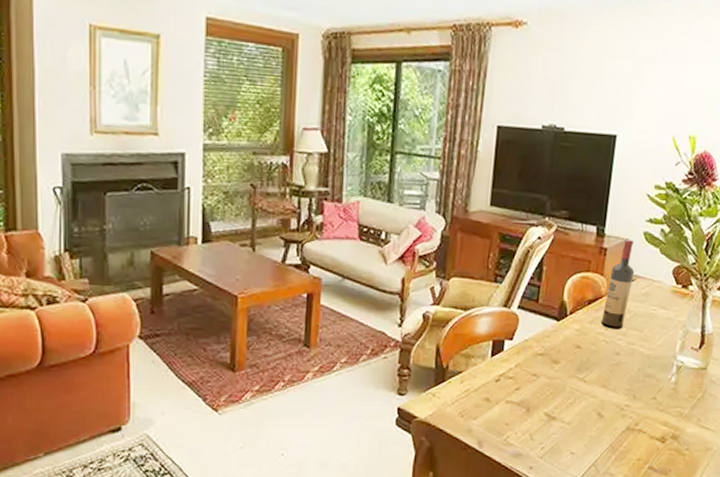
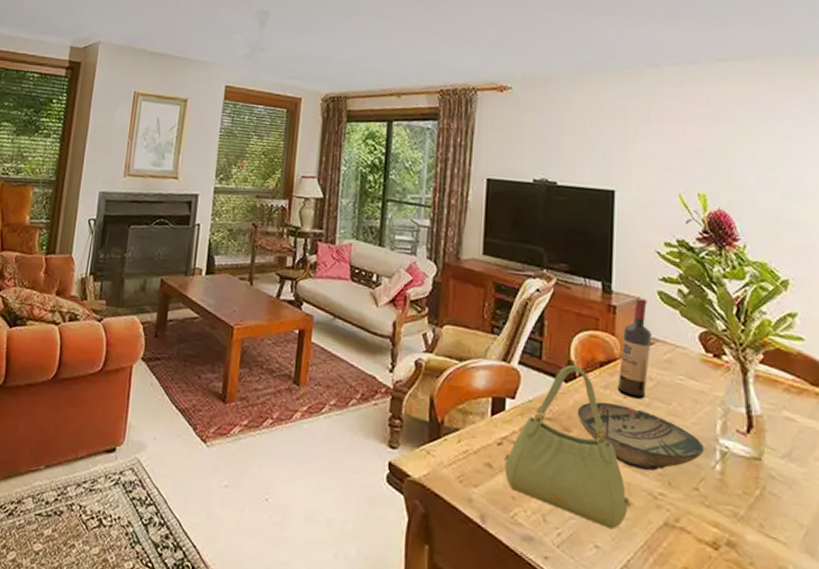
handbag: none [500,305,602,438] -> present [504,364,631,530]
bowl: none [565,334,665,389] -> present [577,401,704,471]

